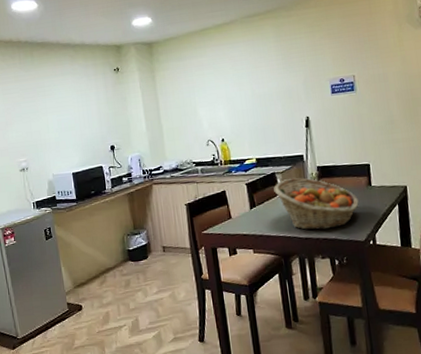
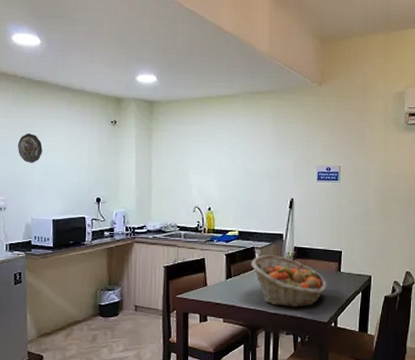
decorative plate: none [30,93,54,122] -> present [18,133,43,163]

